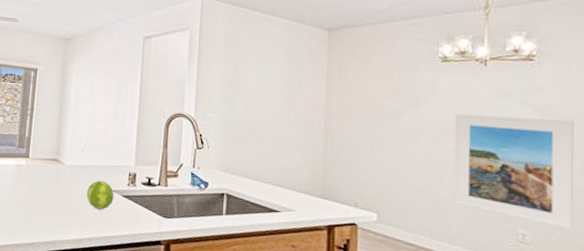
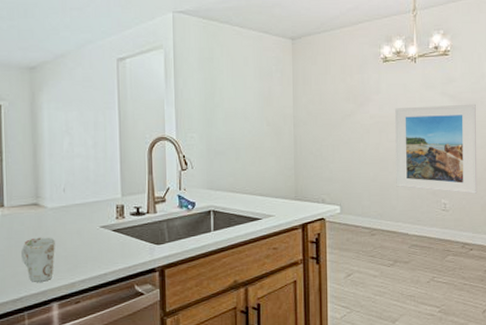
mug: none [38,190,69,233] -> present [21,237,55,282]
fruit: present [86,180,114,210] -> none [74,218,104,249]

